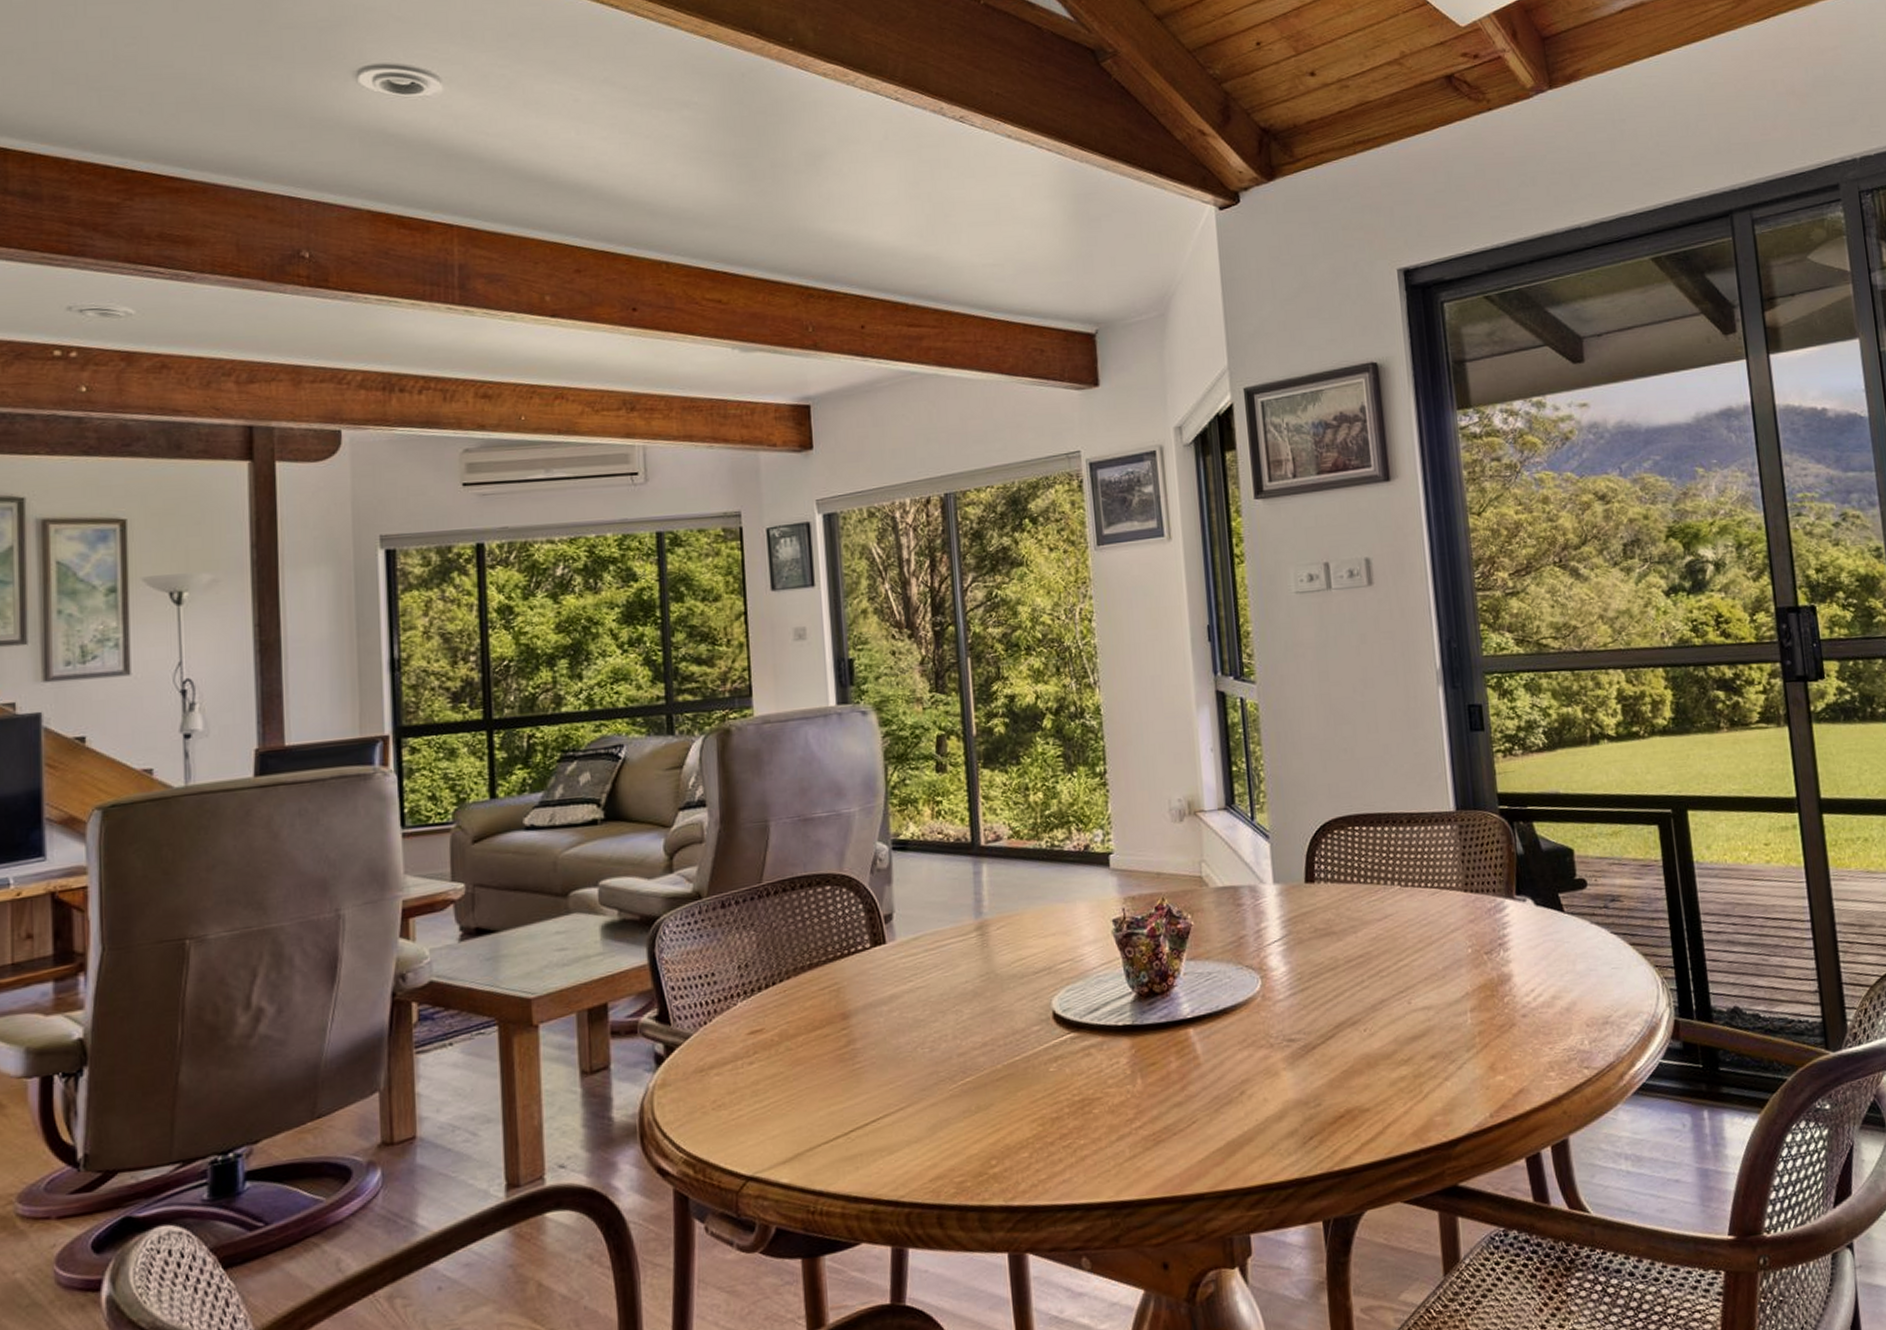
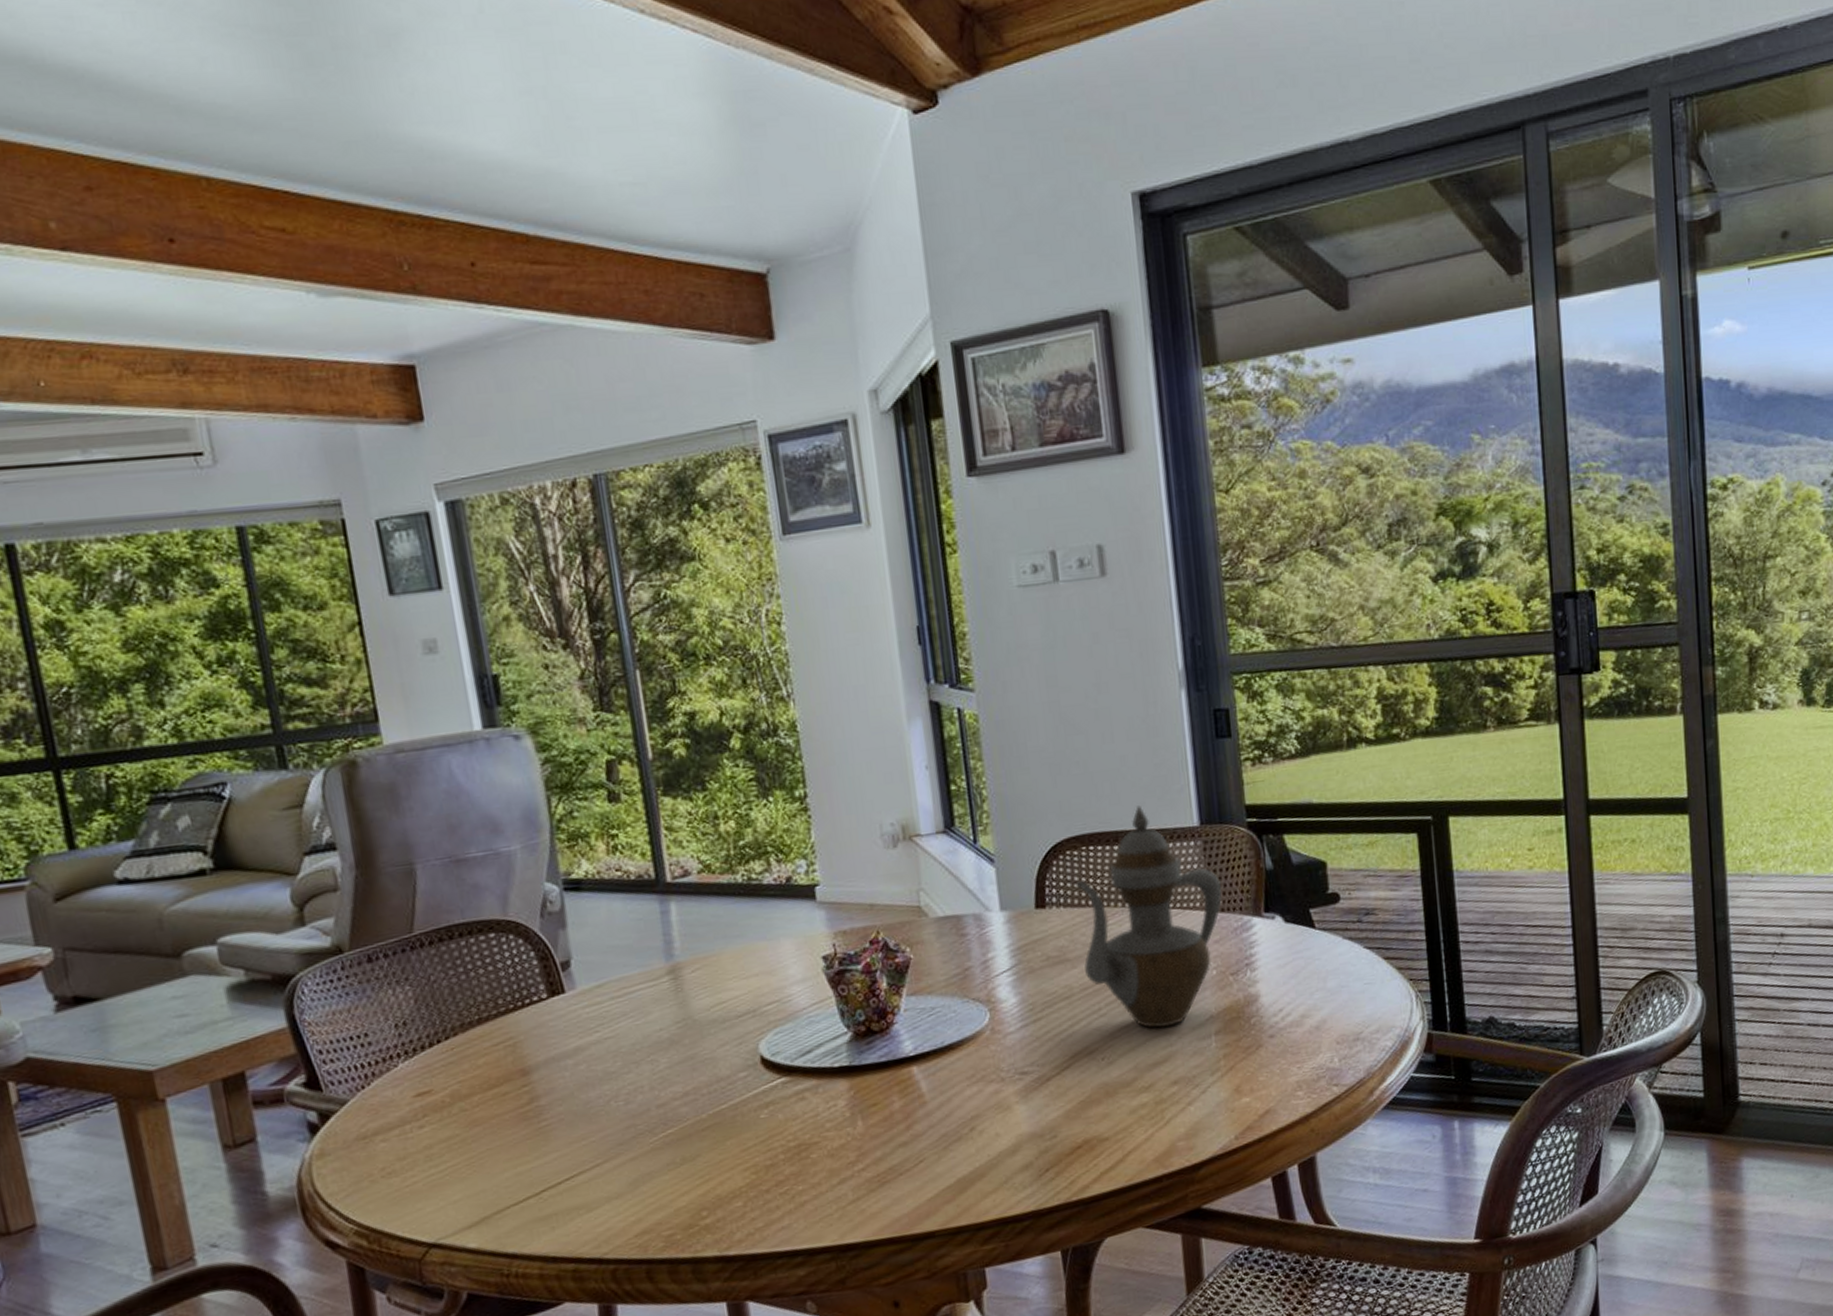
teapot: none [1342,790,1476,1003] -> present [1076,805,1222,1028]

